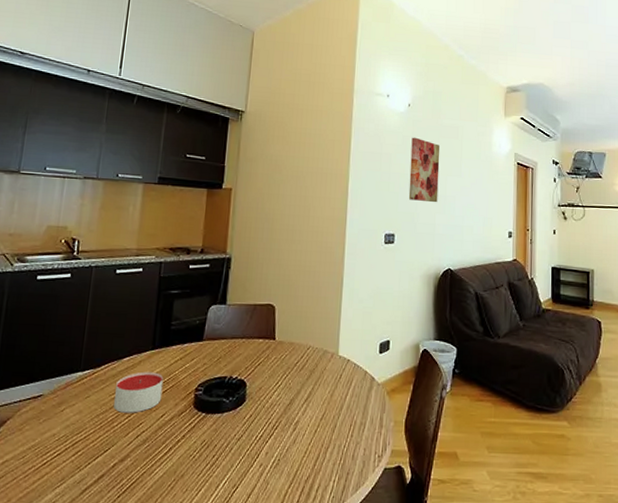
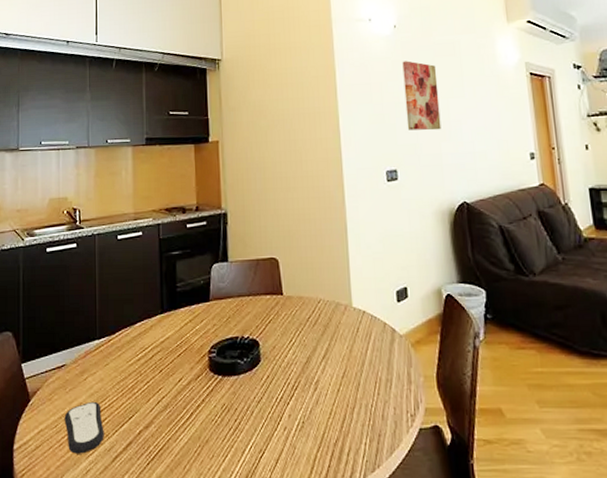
remote control: none [33,433,77,486] -> present [64,401,104,454]
candle: present [114,371,164,413] -> none [132,336,177,379]

